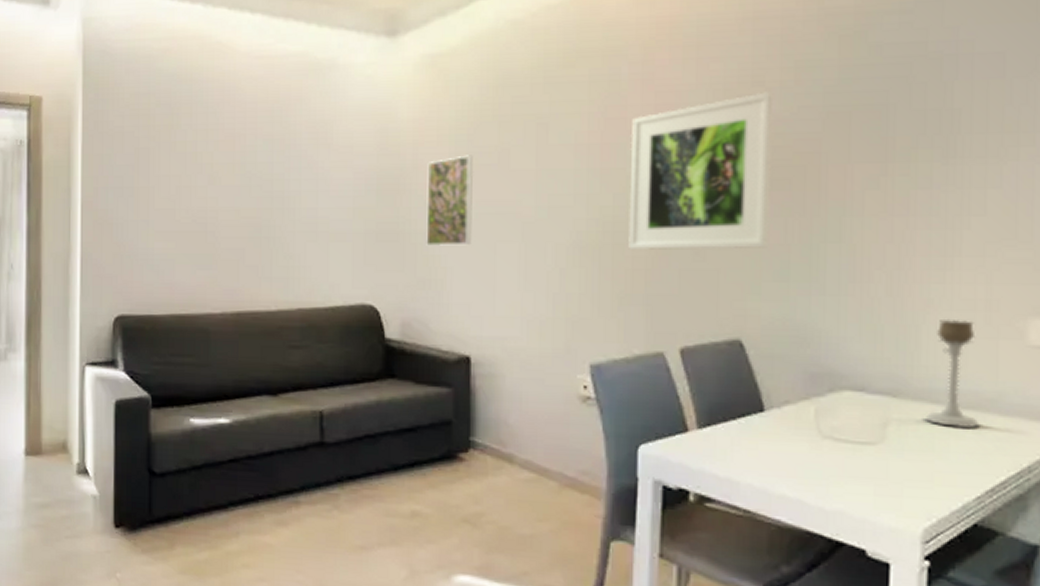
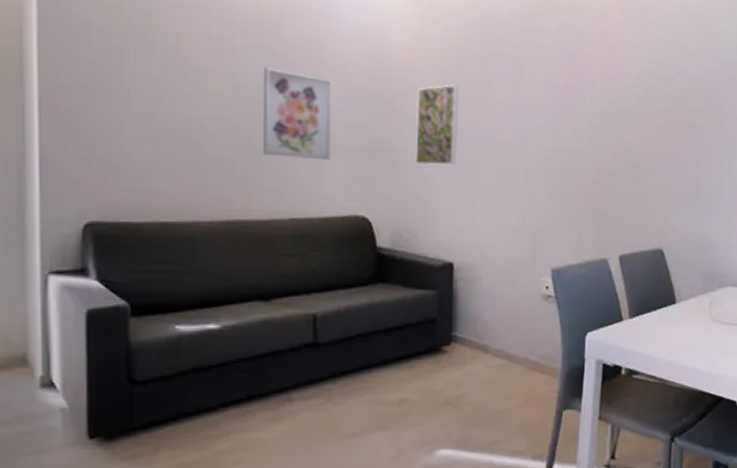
wall art: none [271,154,338,247] -> present [262,67,332,161]
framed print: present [628,92,774,251] -> none [584,55,693,179]

